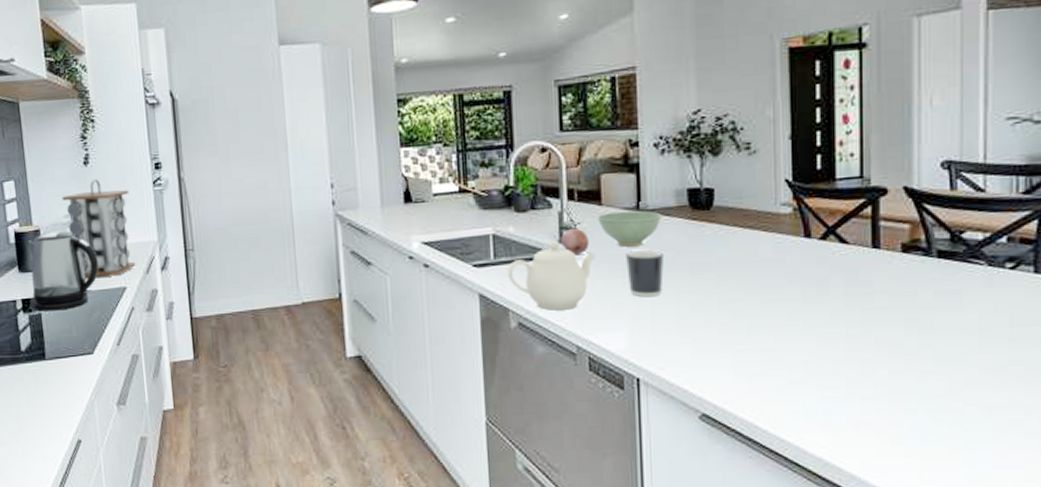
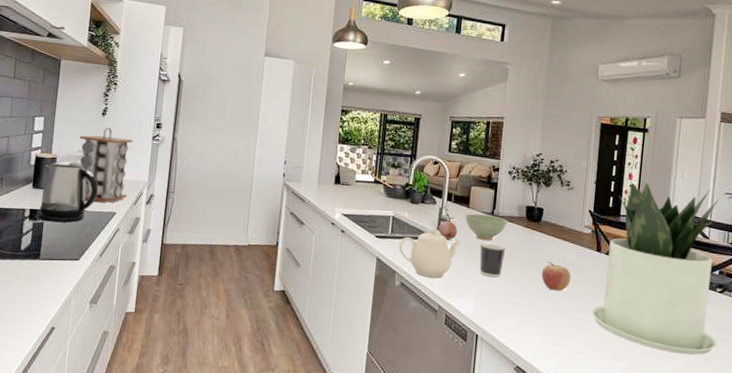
fruit: none [722,262,769,303] -> present [541,261,571,291]
planter: none [807,116,1014,367] -> present [592,182,719,355]

